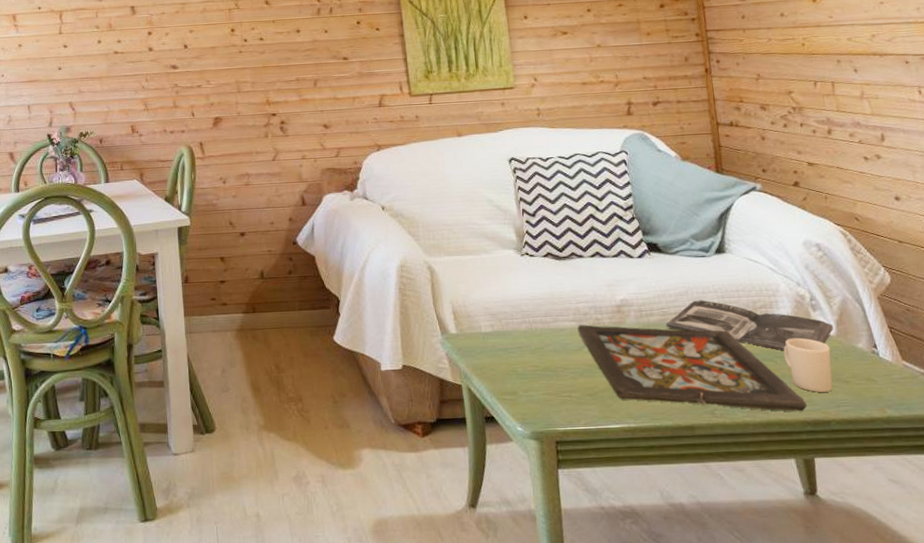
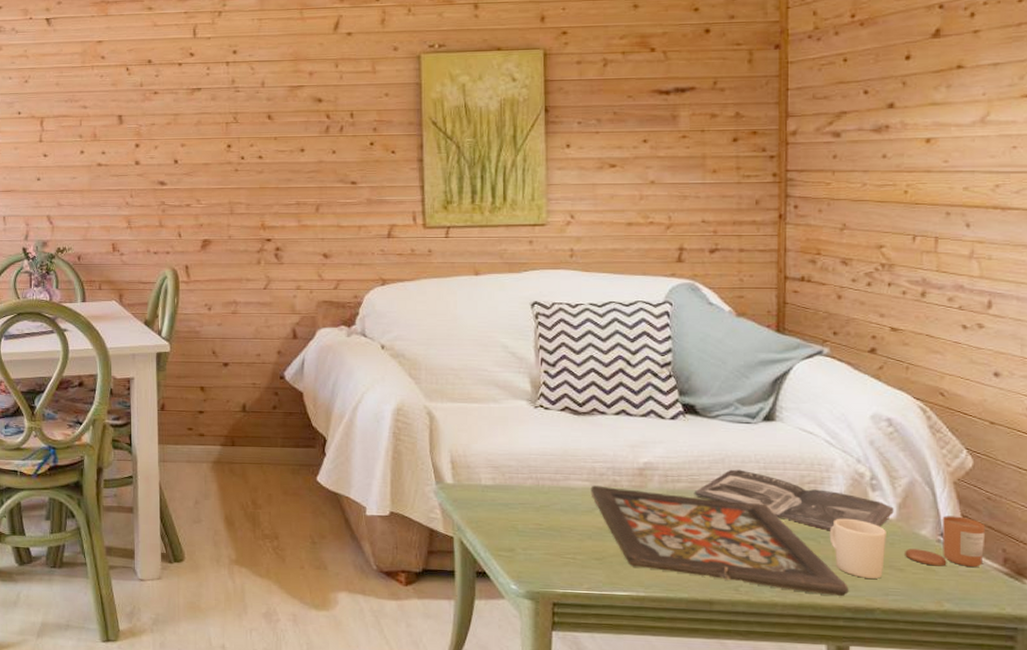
candle: none [847,328,912,376] -> present [905,516,986,567]

